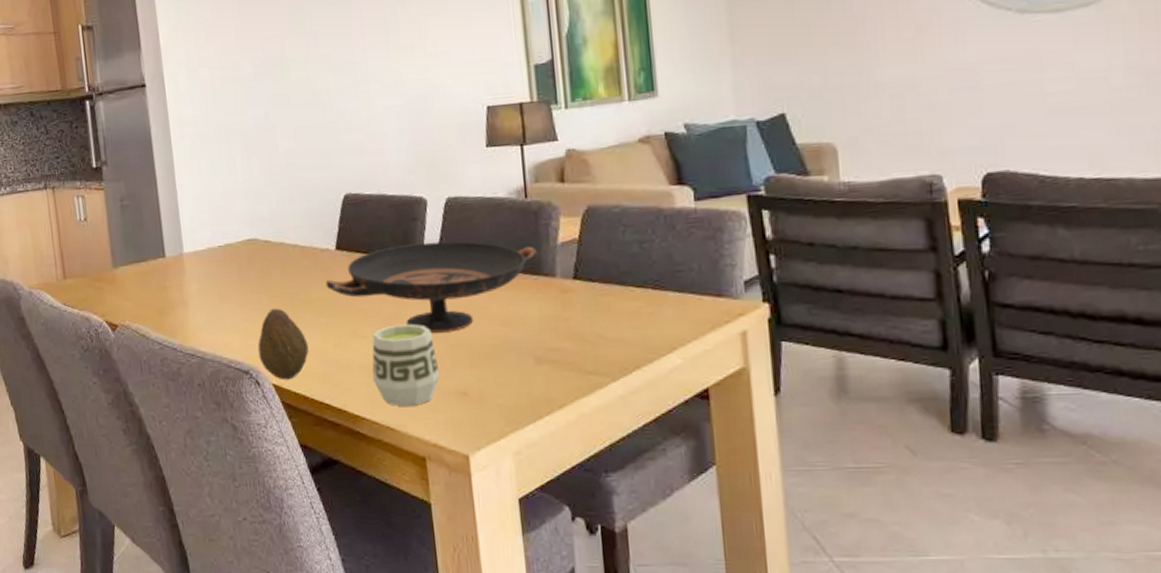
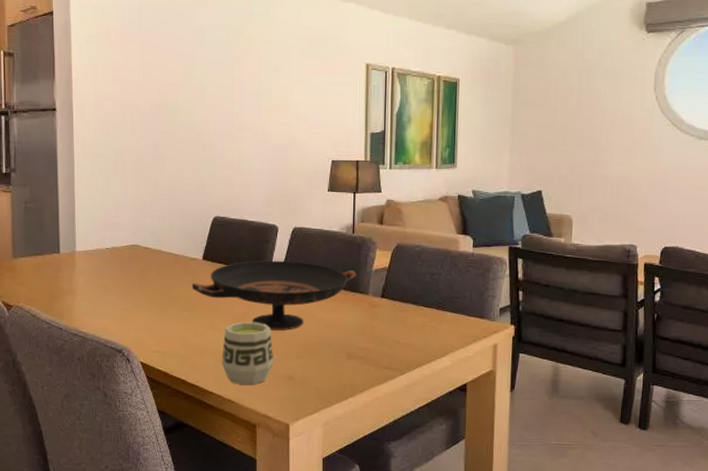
fruit: present [257,308,309,380] -> none [131,302,173,359]

